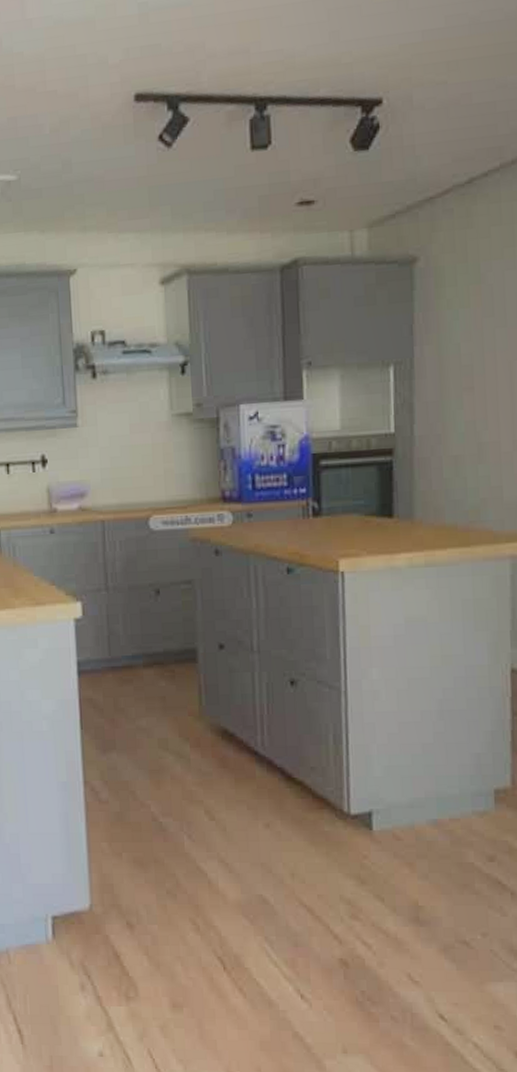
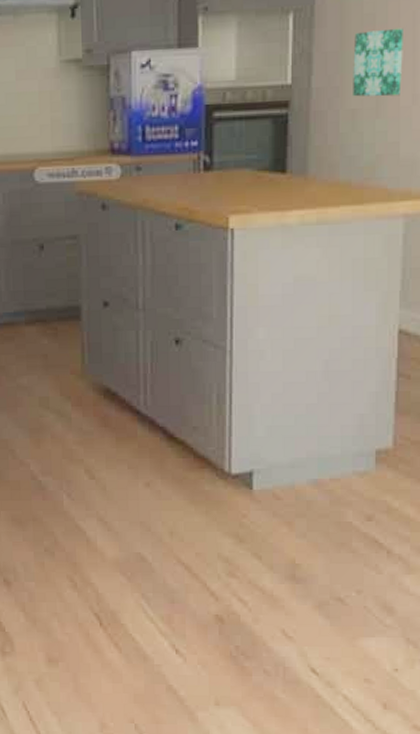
wall art: none [453,377,502,444] -> present [353,28,403,97]

